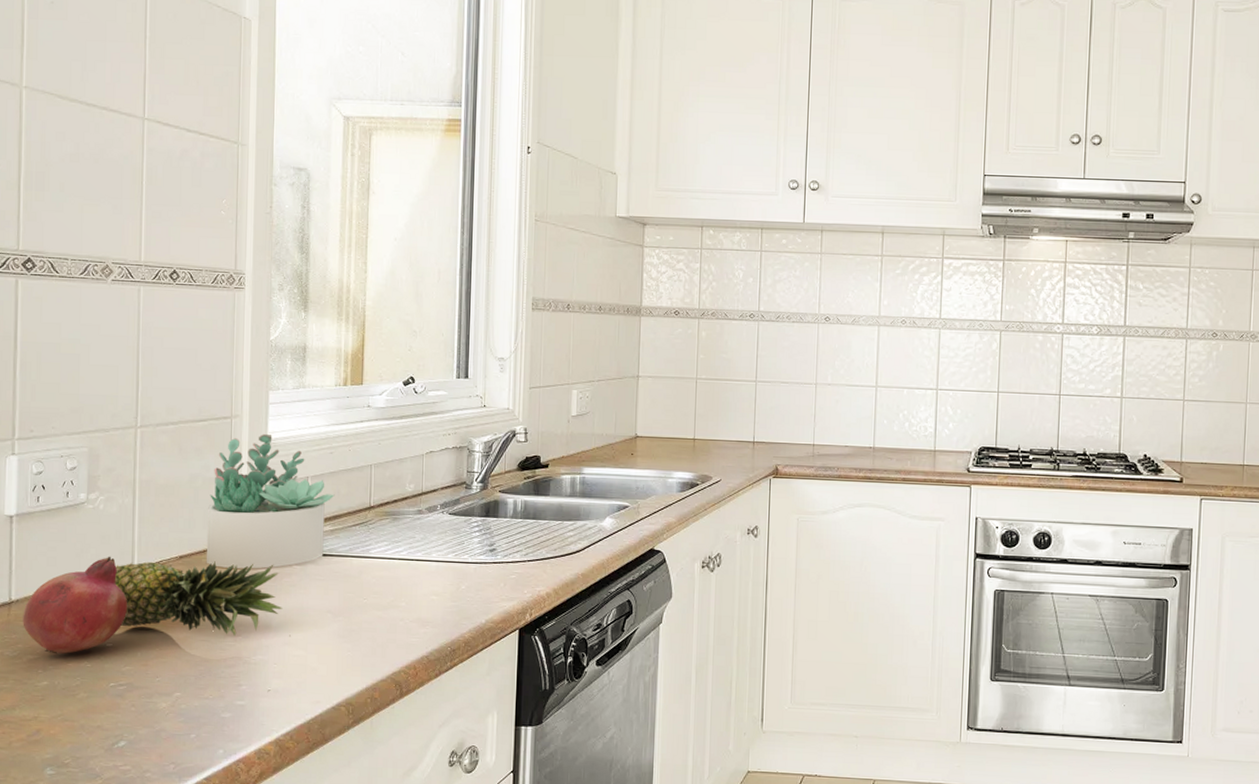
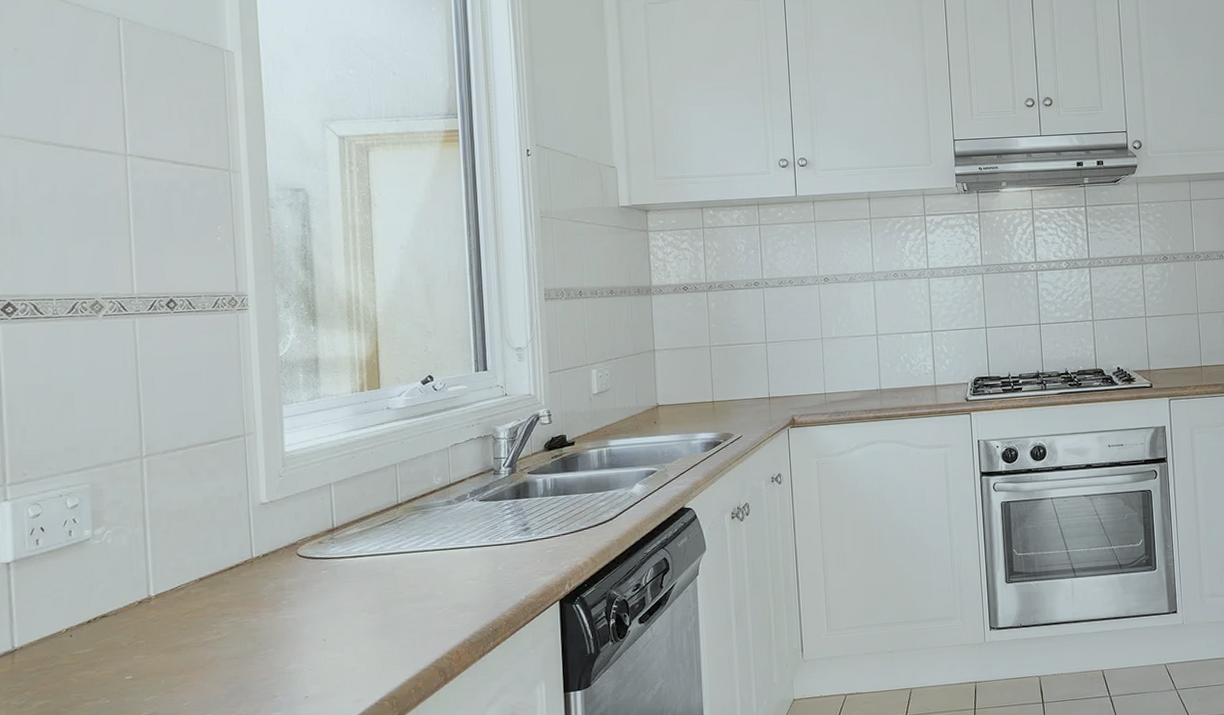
fruit: present [23,556,128,655] -> none [29,588,147,696]
fruit: present [114,561,283,637] -> none [129,572,315,657]
succulent plant: present [206,433,335,569] -> none [225,447,360,584]

